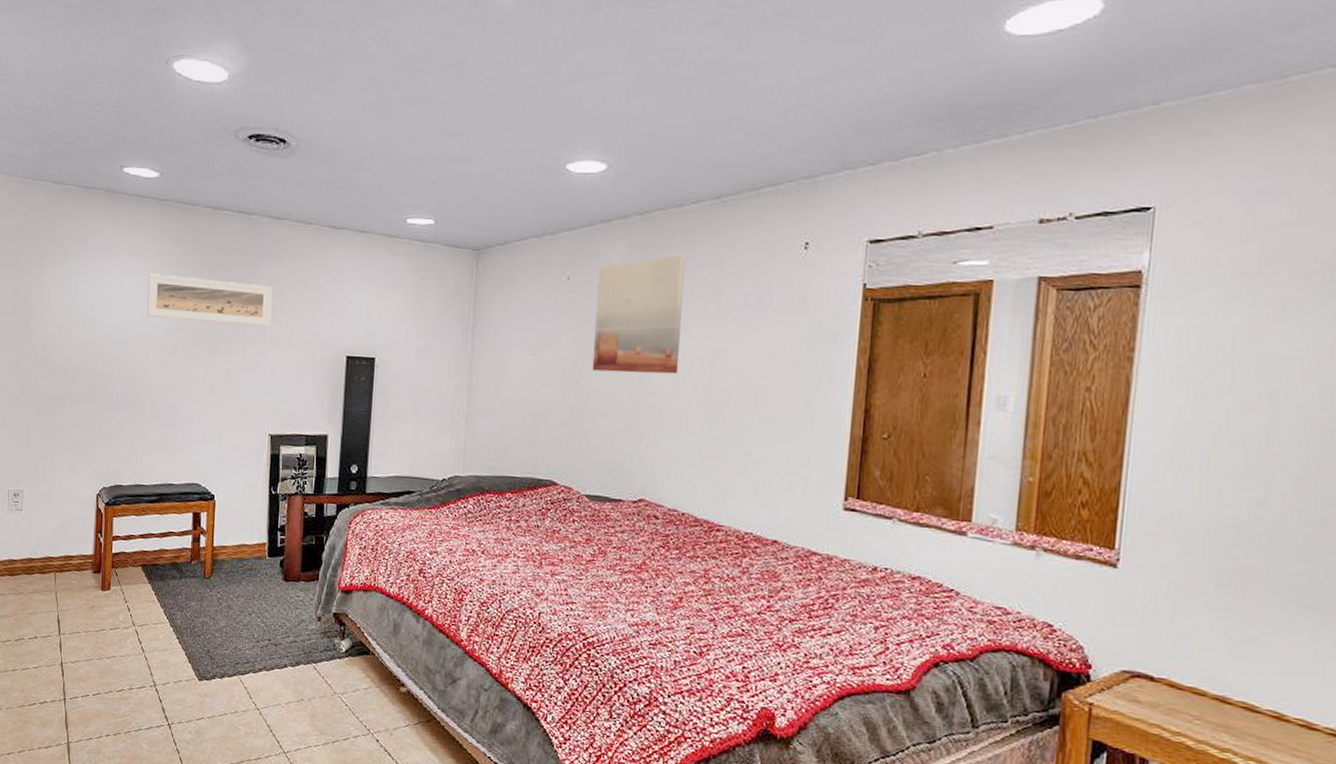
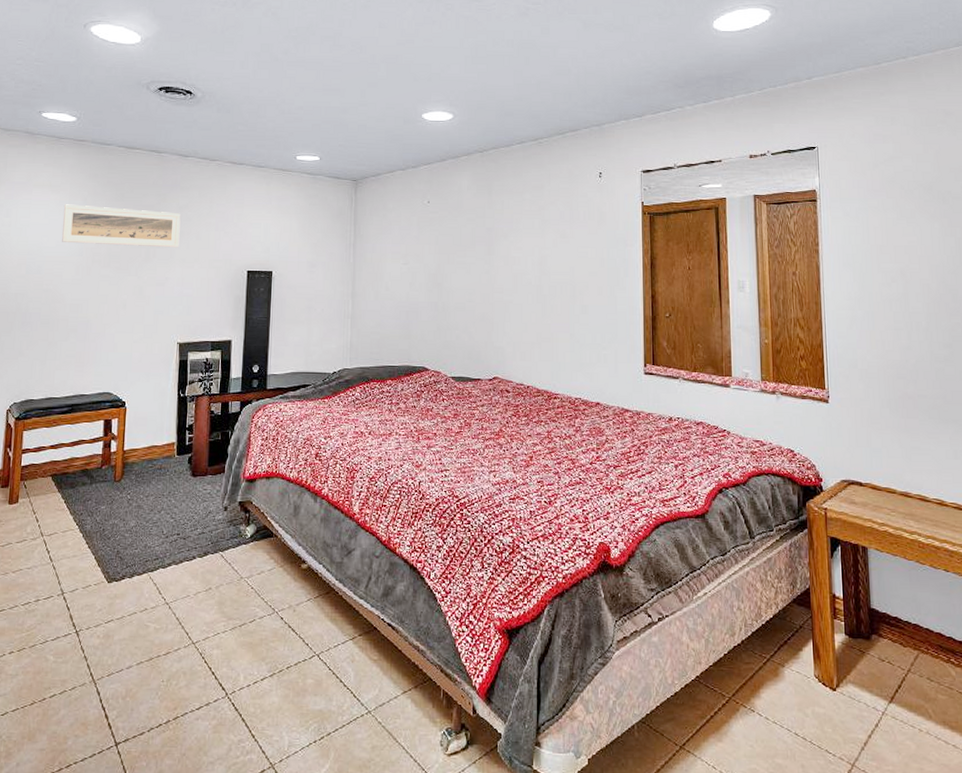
wall art: present [592,254,686,374] -> none [451,182,517,275]

